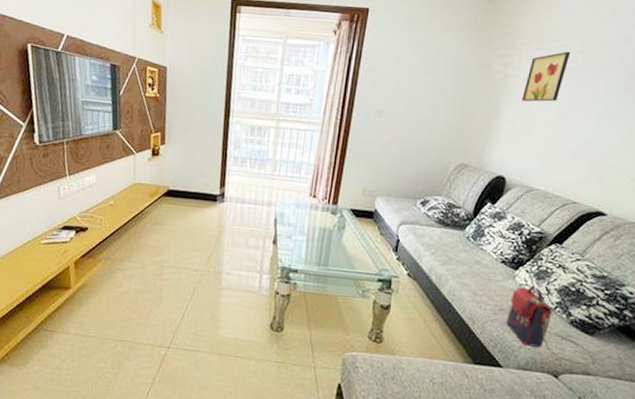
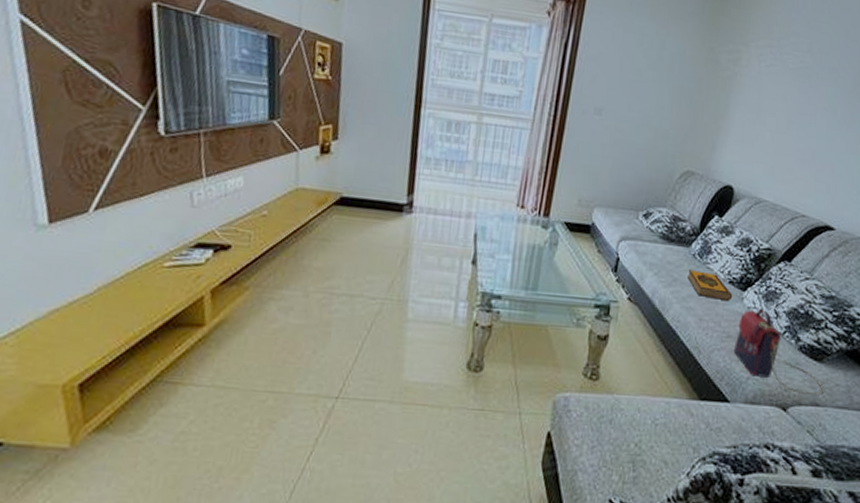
hardback book: none [462,250,505,279] -> present [687,270,733,302]
wall art: present [521,51,571,102] -> none [750,50,800,105]

